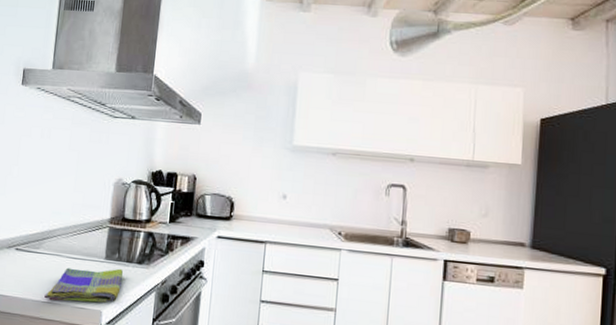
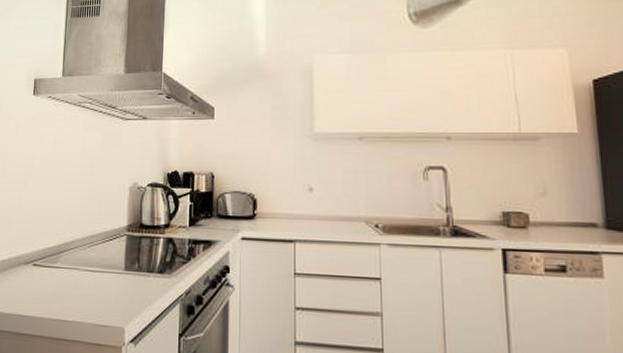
dish towel: present [43,267,123,303] -> none [63,279,144,319]

